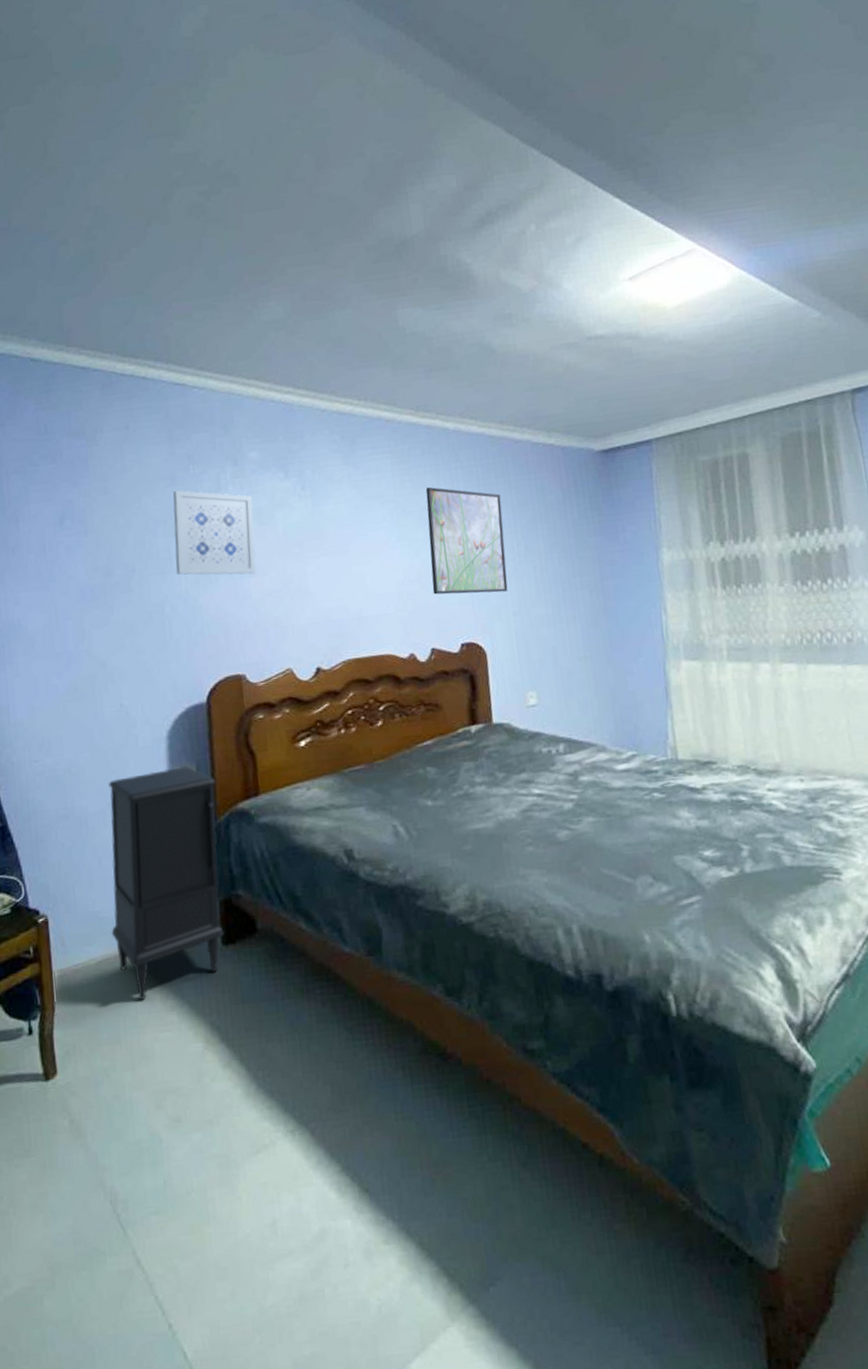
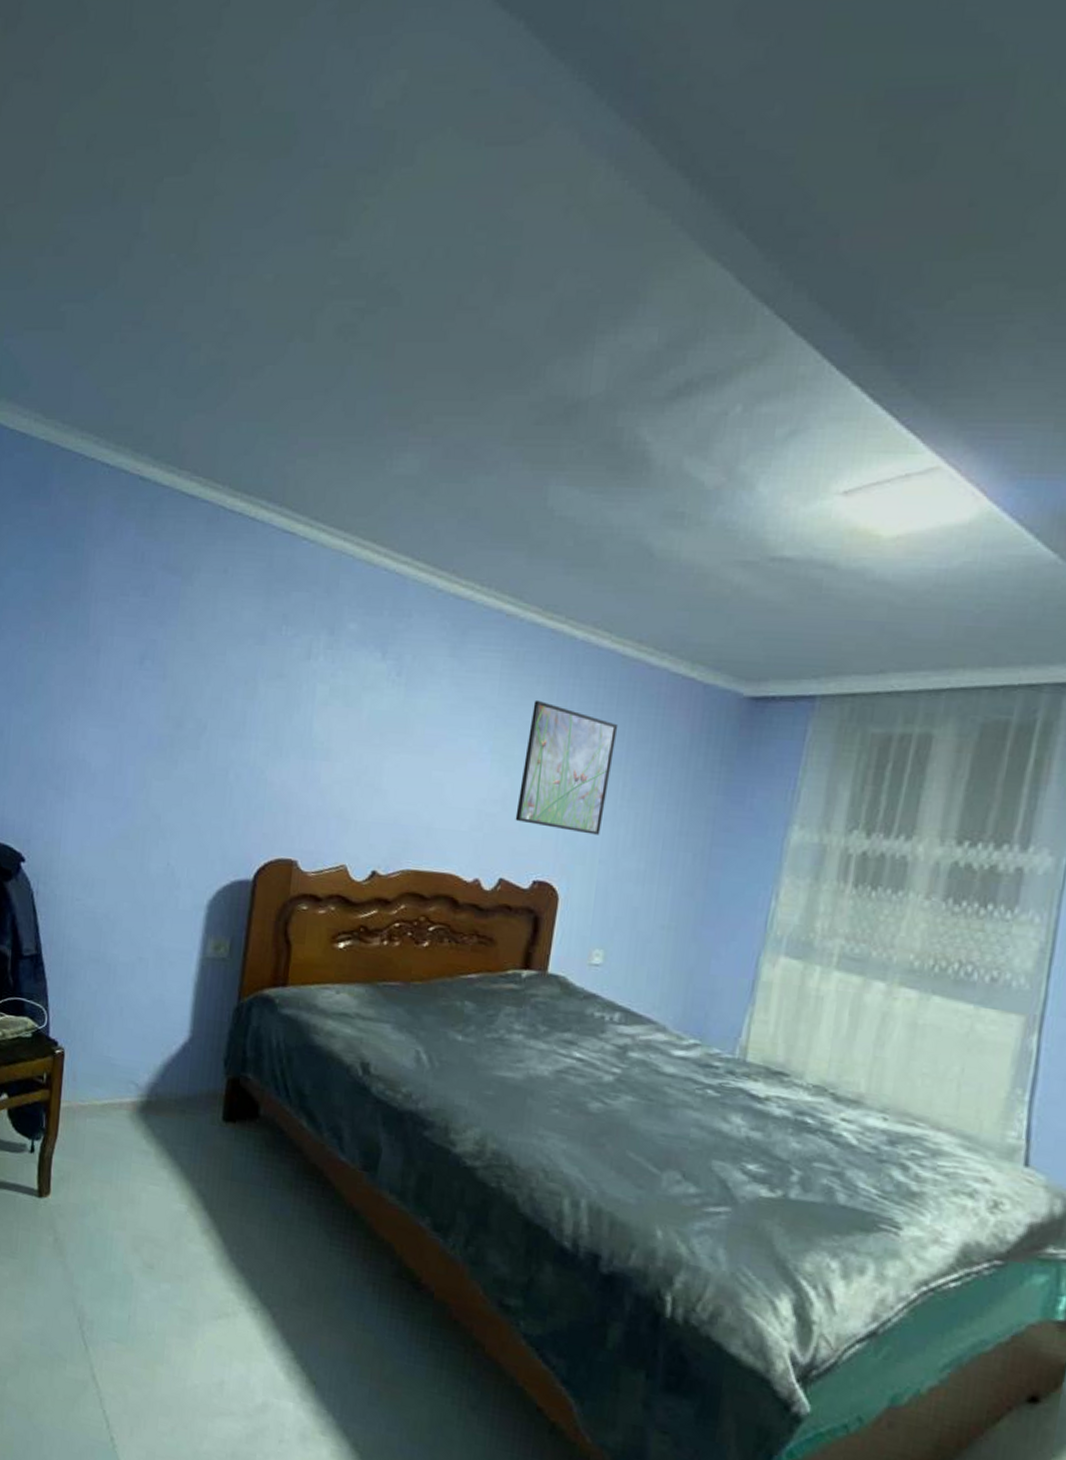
nightstand: present [108,766,225,1001] -> none [120,935,247,1151]
wall art: present [173,490,256,575] -> none [247,650,342,757]

